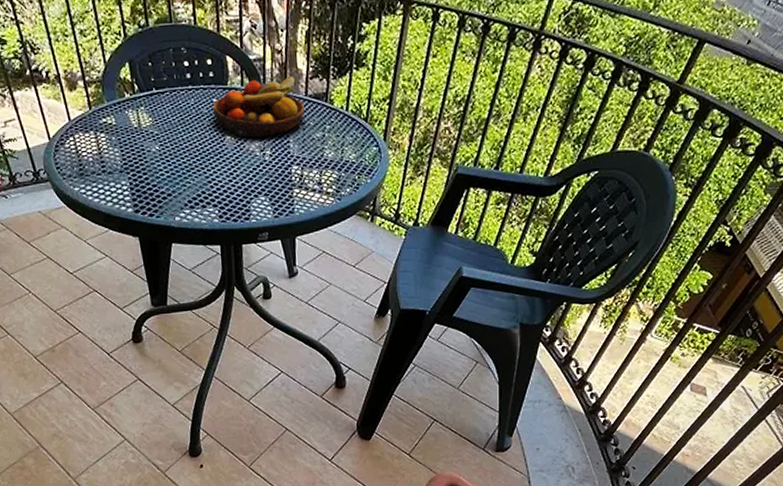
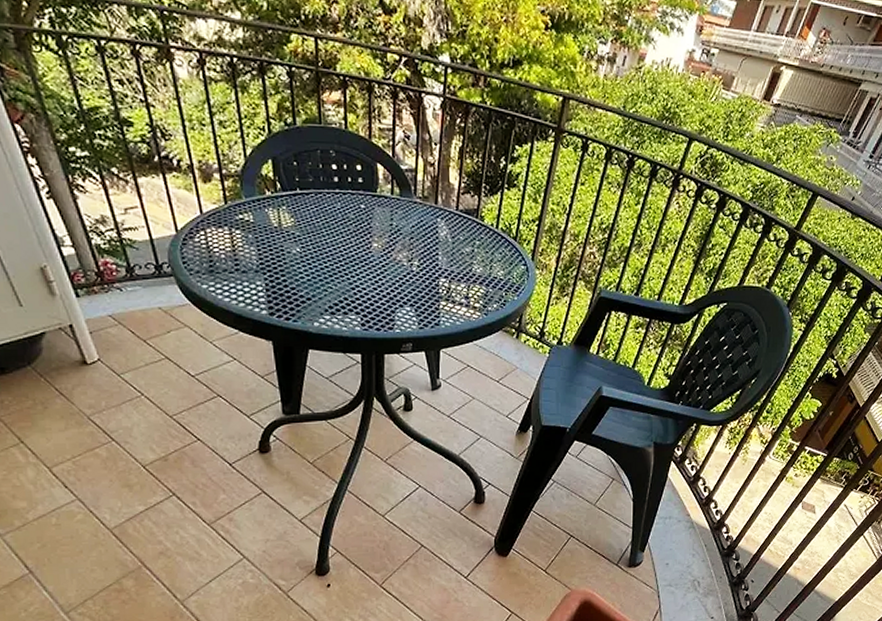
fruit bowl: present [212,76,305,138] -> none [360,190,455,248]

